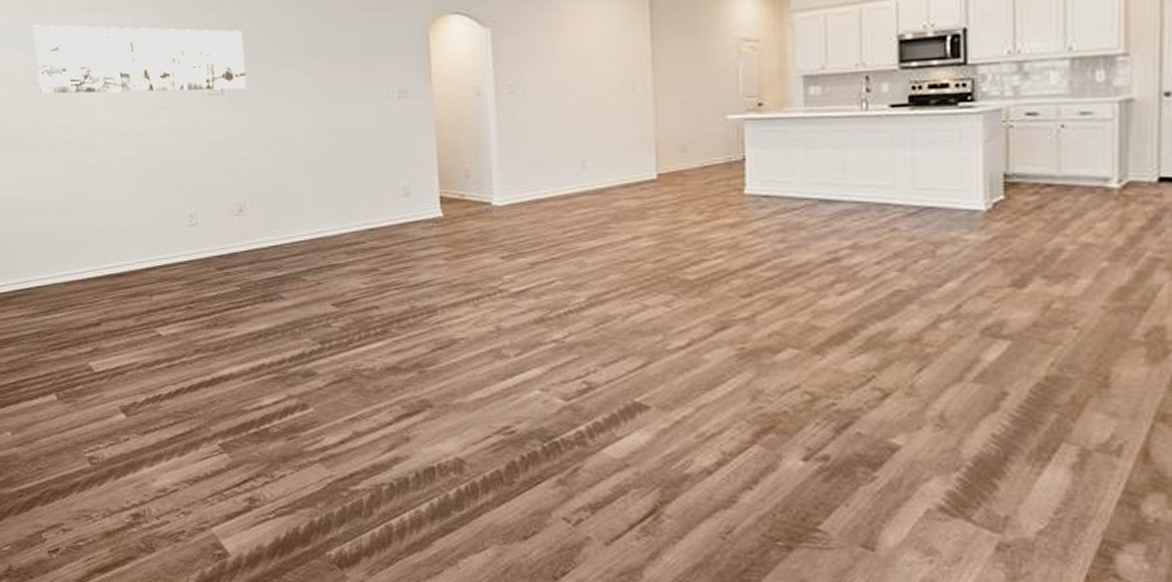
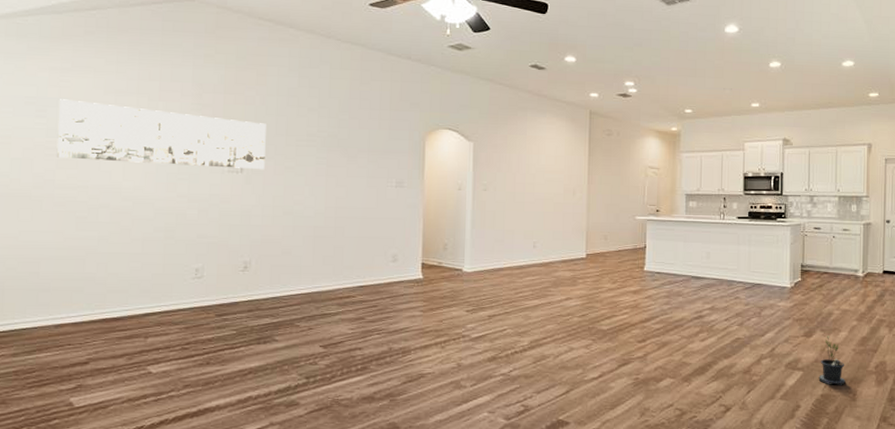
potted plant: none [1040,285,1089,364] -> present [818,335,846,386]

